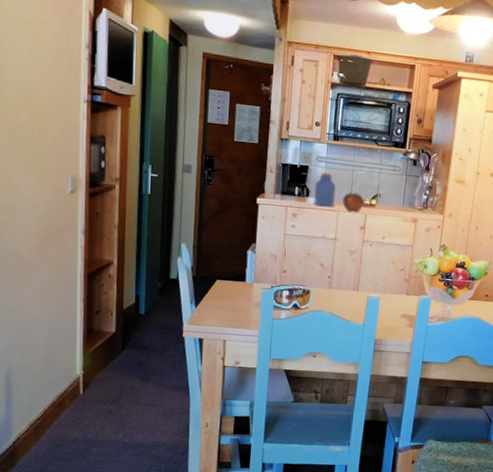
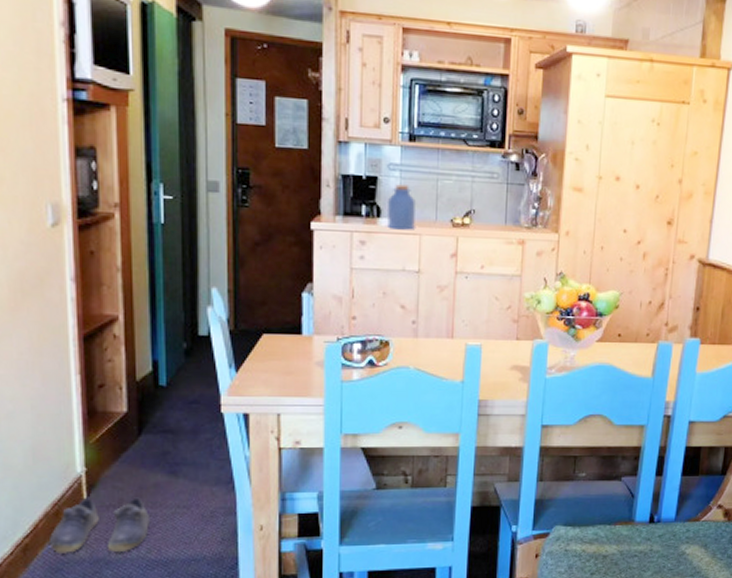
shoe: none [54,394,126,435] -> present [50,497,149,554]
basket: present [337,55,372,88] -> none [407,27,454,70]
fruit: present [343,191,364,213] -> none [426,207,454,237]

